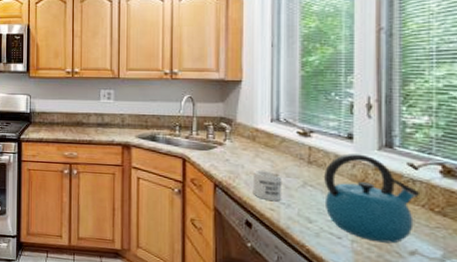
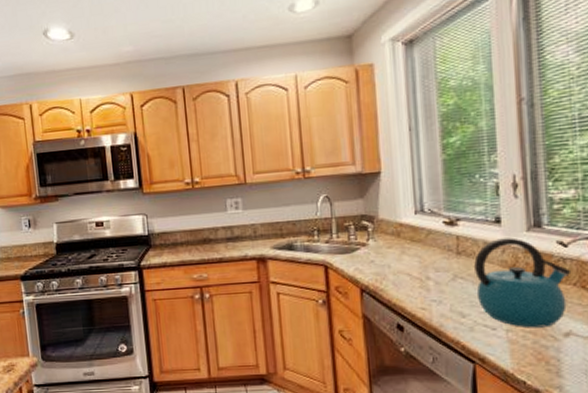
mug: present [252,169,282,201] -> none [400,267,433,299]

